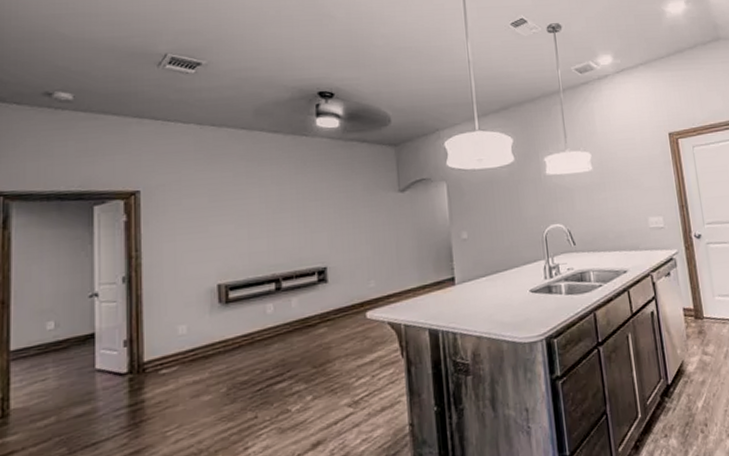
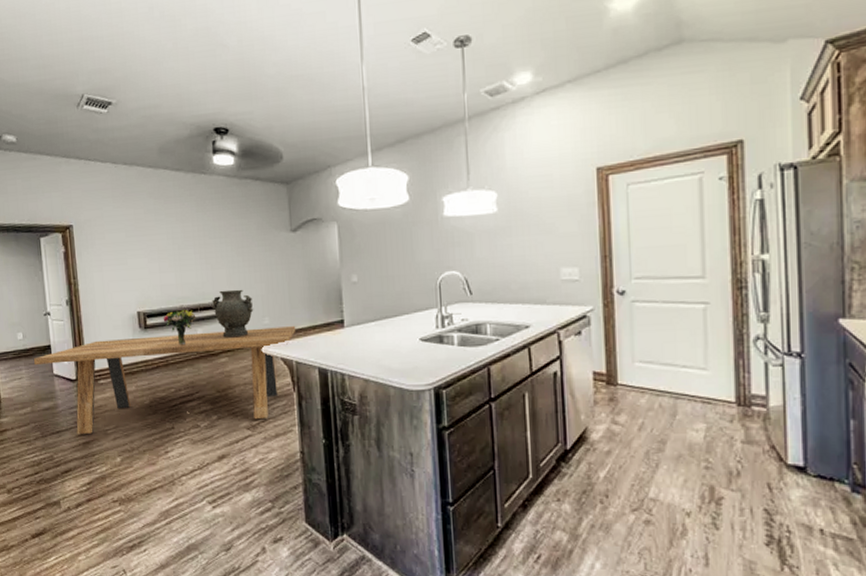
dining table: none [68,287,405,444] -> present [34,326,296,435]
bouquet: none [249,277,291,319] -> present [163,309,196,346]
decorative urn: none [310,252,358,306] -> present [212,289,254,338]

